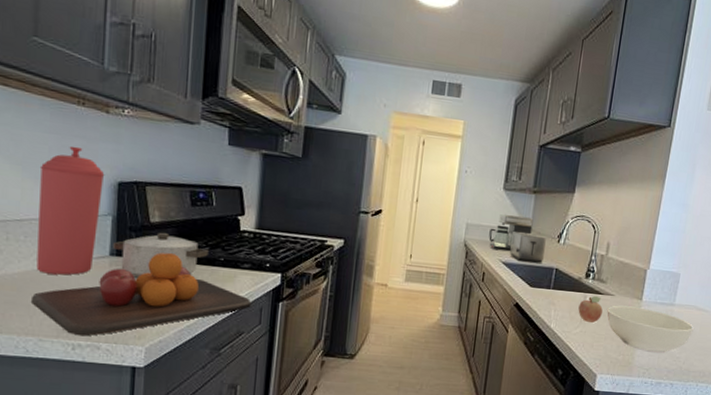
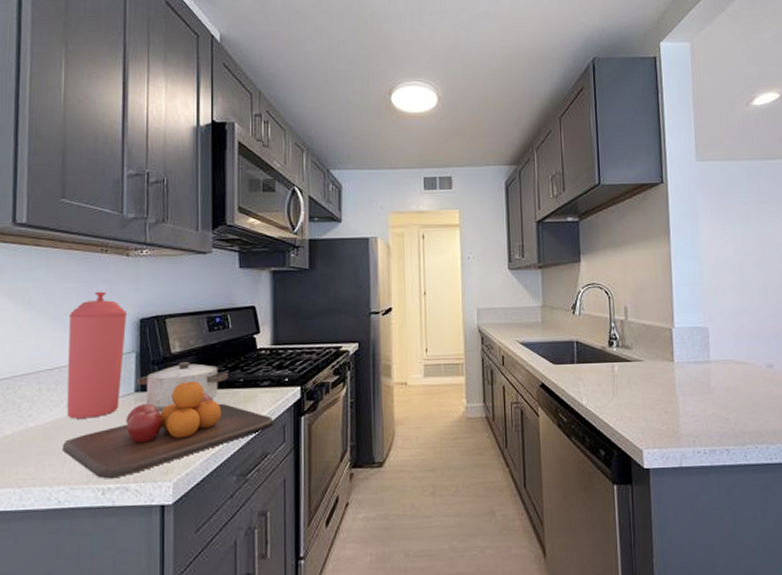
coffee maker: present [489,214,533,252] -> none [502,293,545,332]
toaster: present [510,232,546,263] -> none [525,309,562,339]
fruit: present [578,295,603,324] -> none [608,363,634,395]
bowl: present [607,305,695,354] -> none [639,369,738,418]

